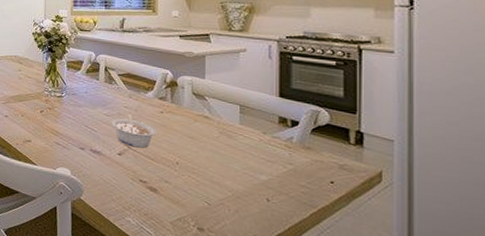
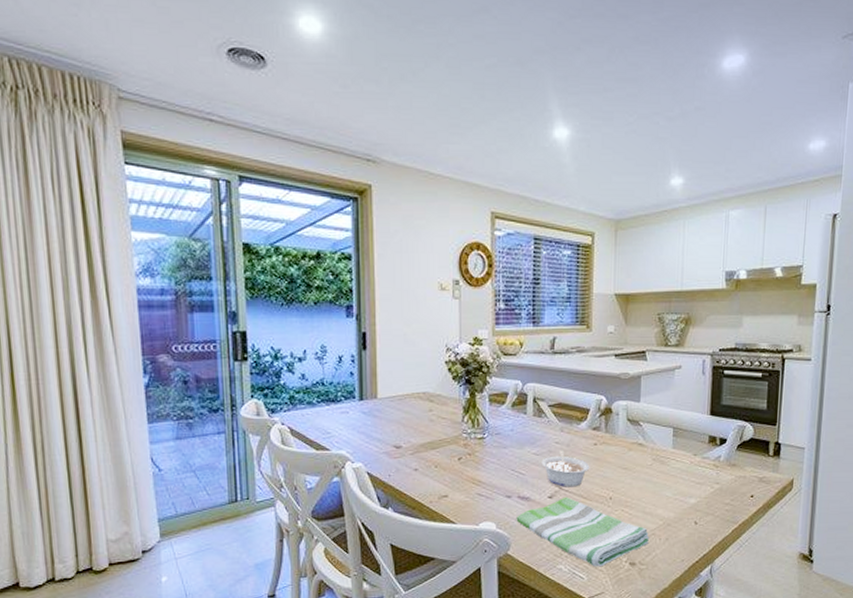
dish towel: none [88,156,218,227] -> present [516,497,650,567]

